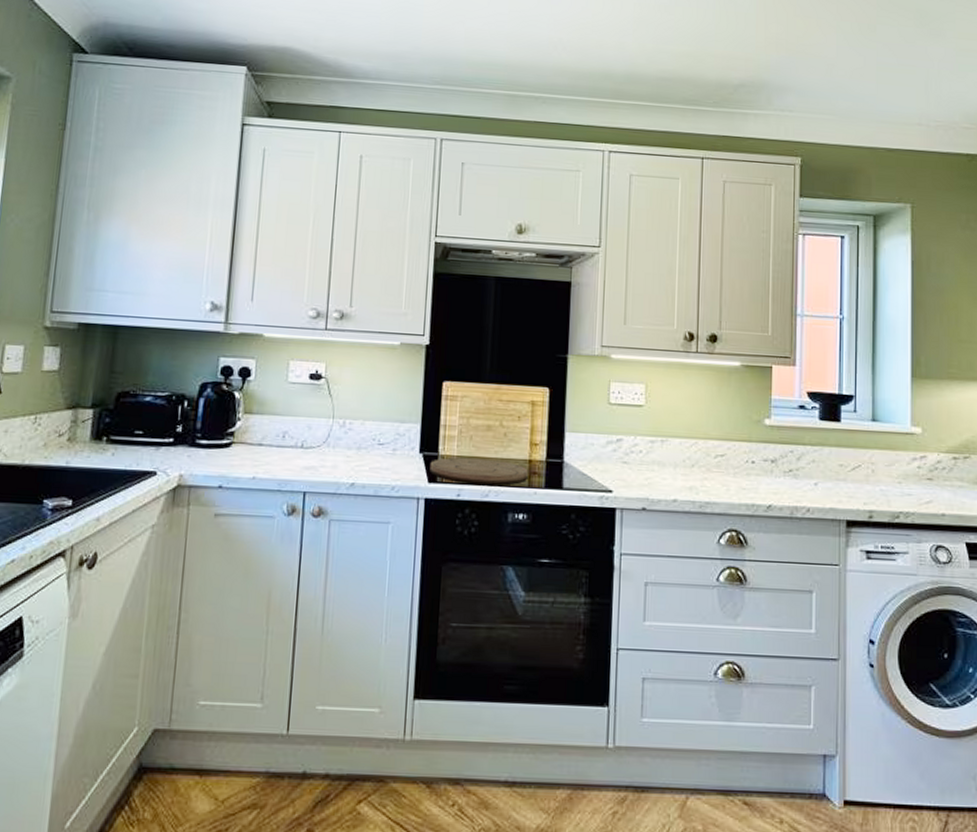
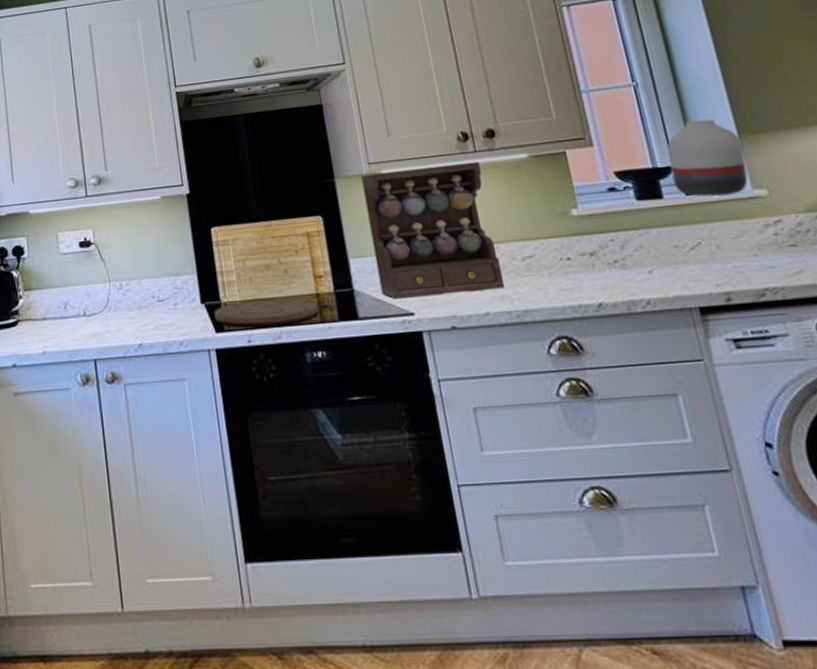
spice rack: none [588,356,699,480] -> present [361,161,505,299]
vase: none [852,359,912,428] -> present [667,119,748,197]

